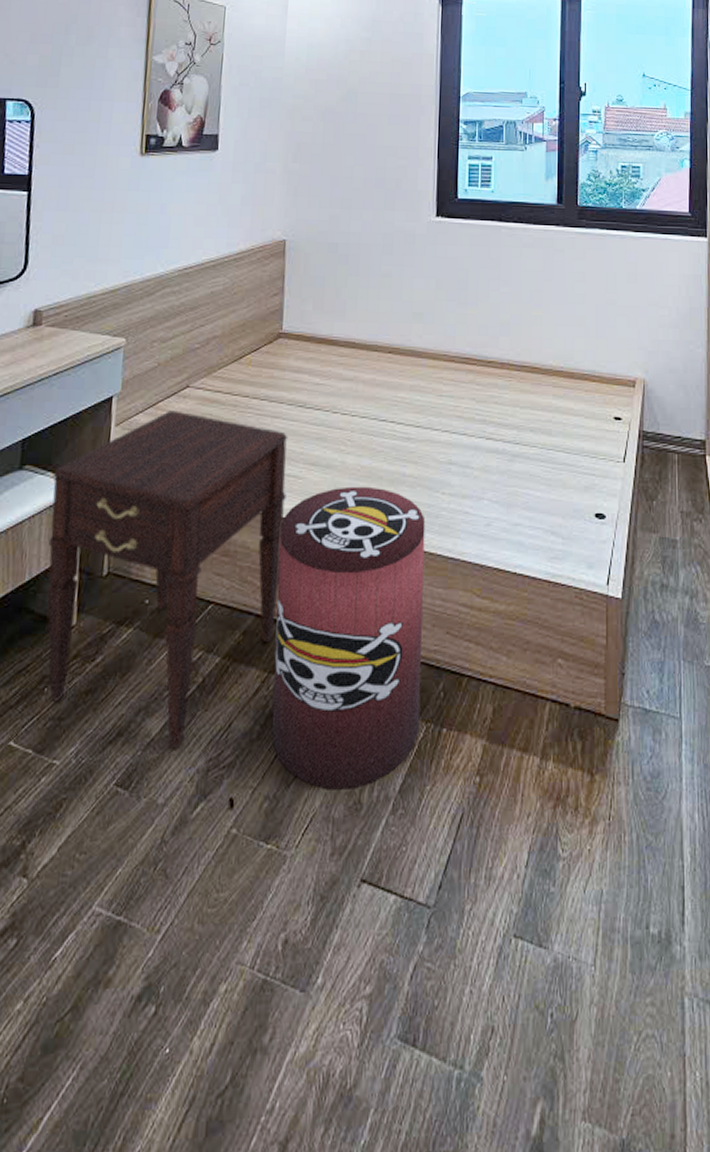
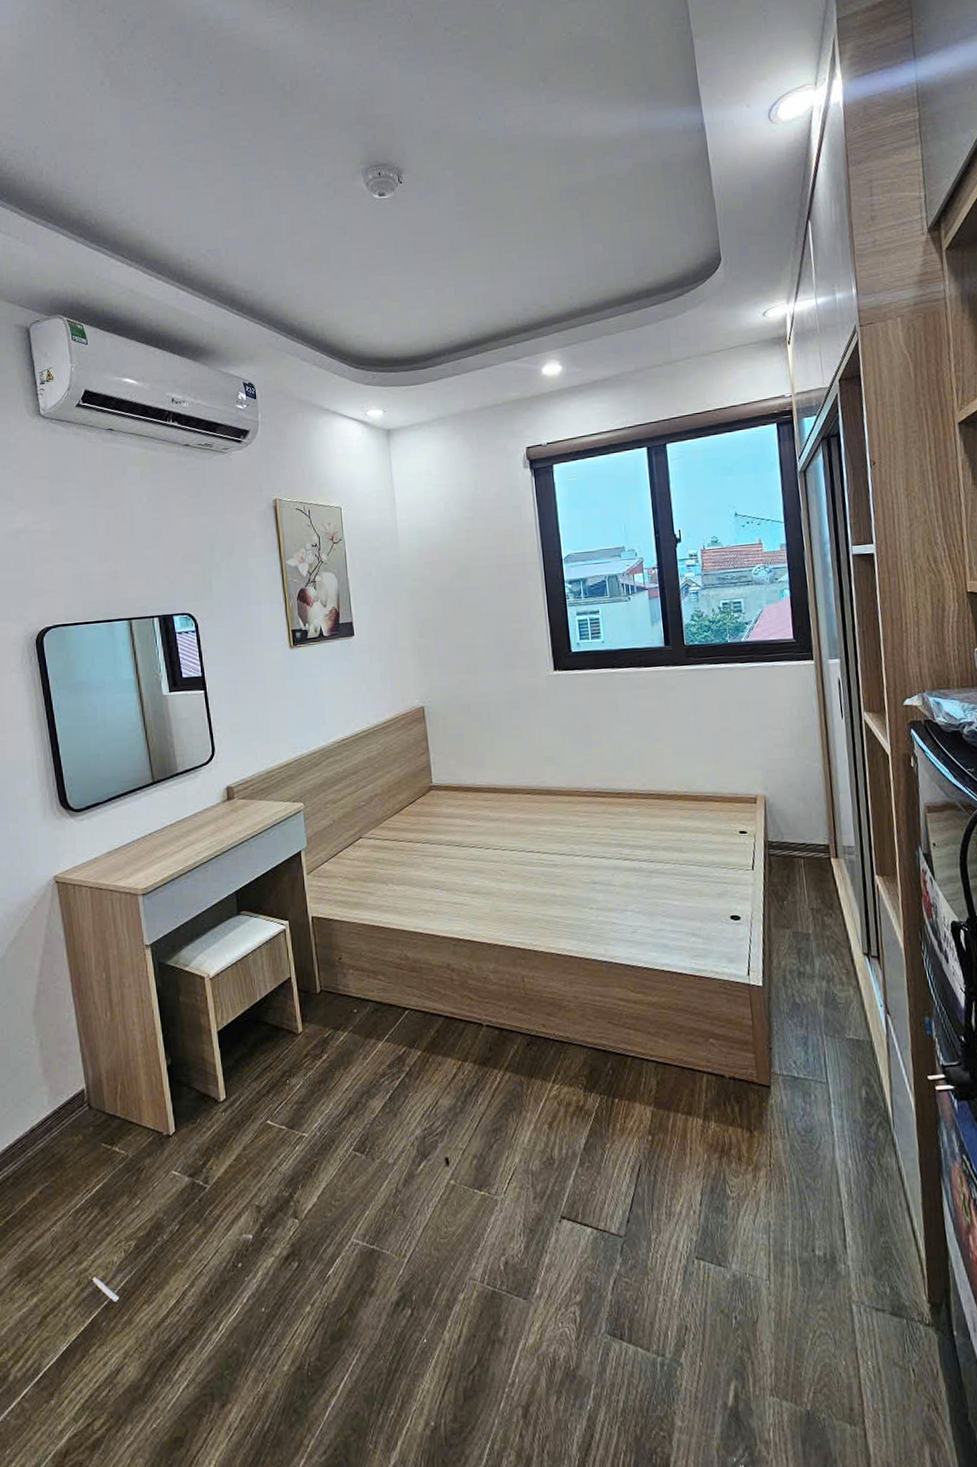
nightstand: present [47,410,288,750] -> none [264,858,462,1123]
waste bin: present [271,486,426,790] -> none [454,907,595,1149]

